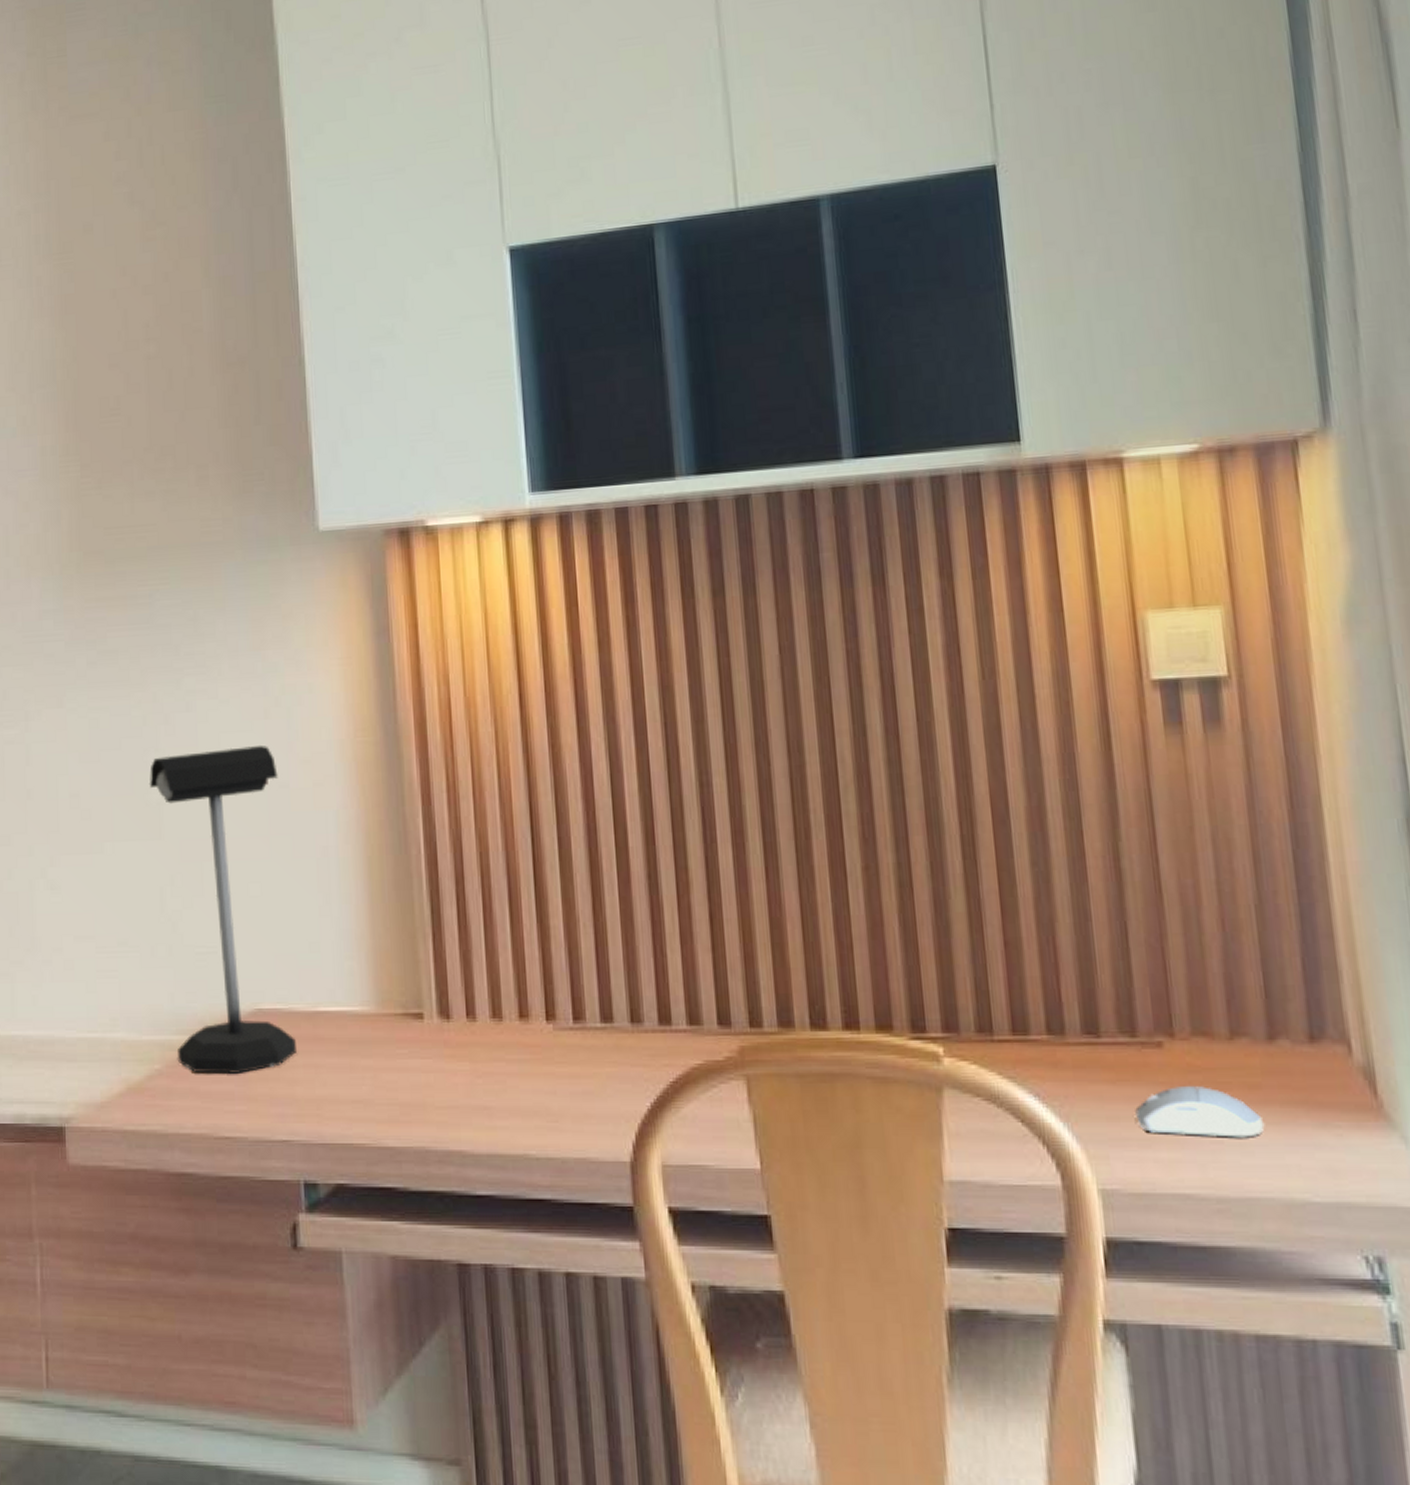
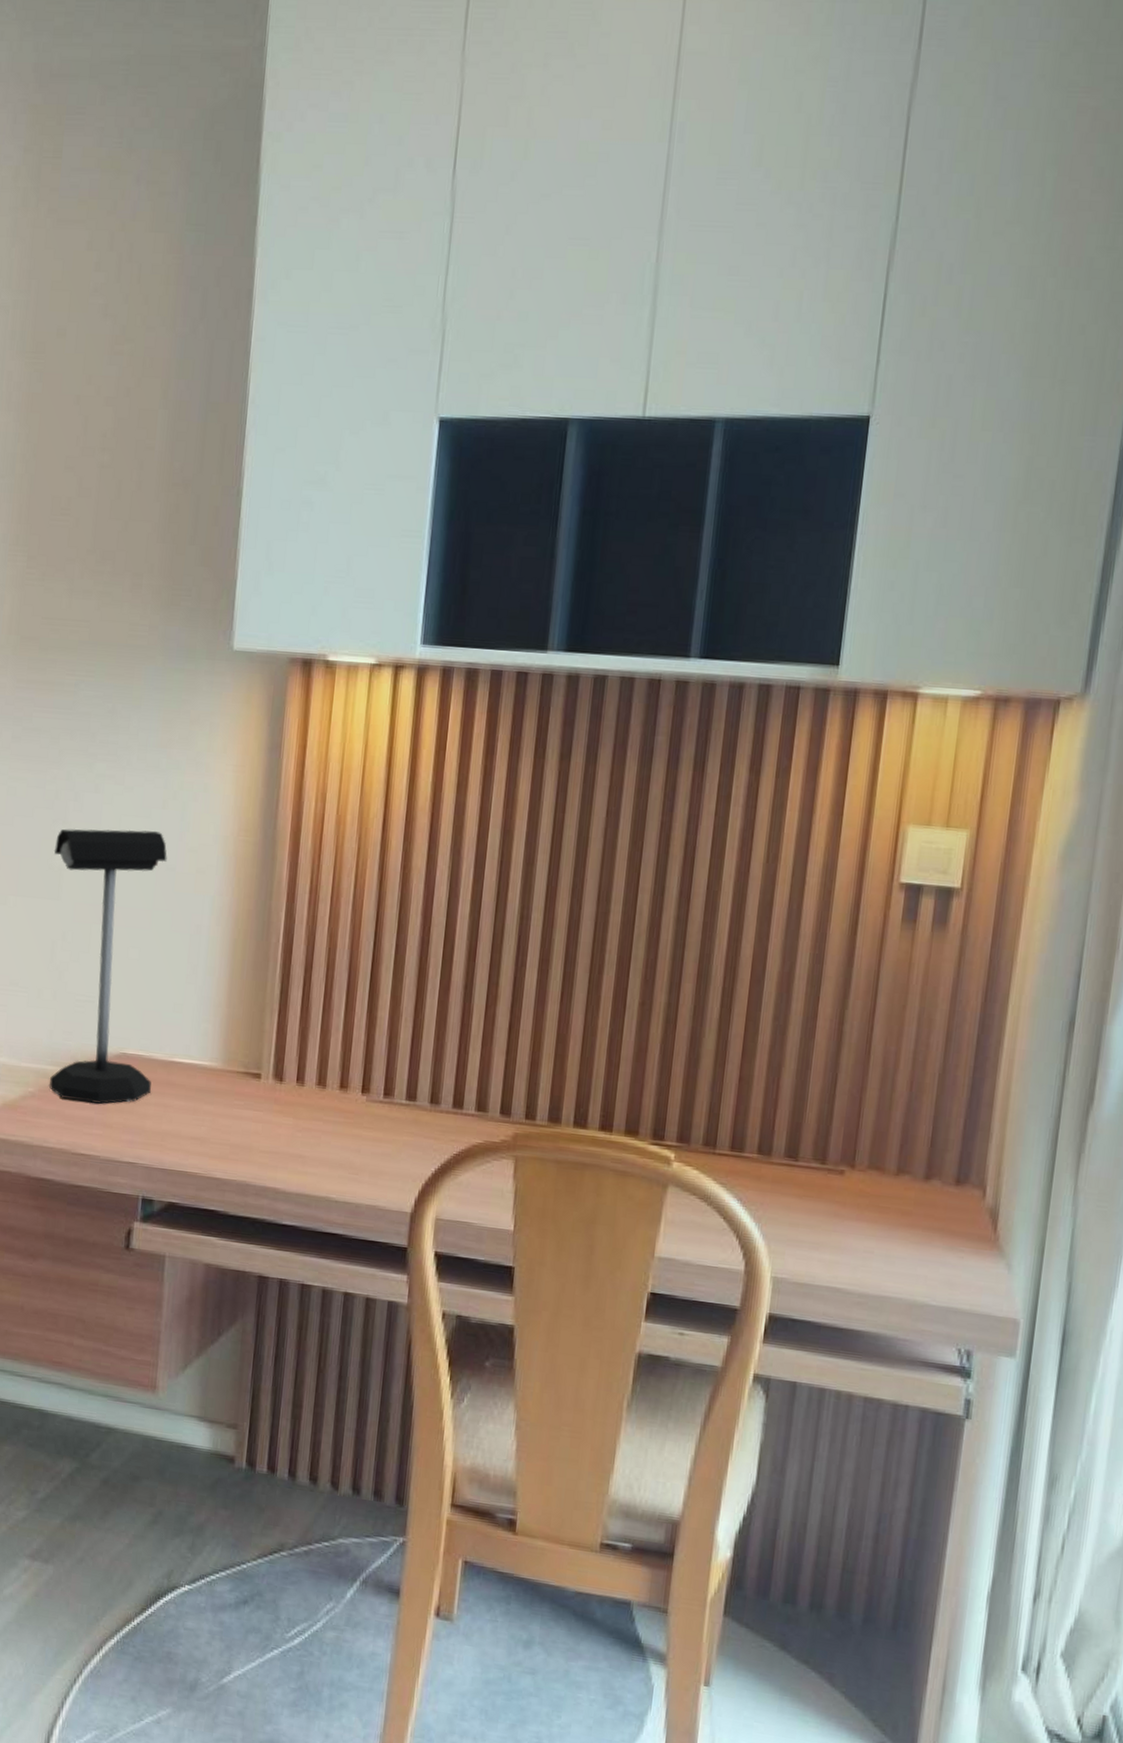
computer mouse: present [1135,1085,1265,1138] -> none [812,1206,908,1251]

